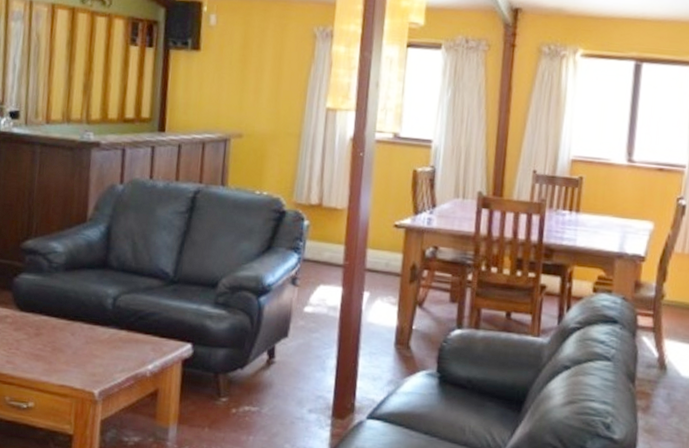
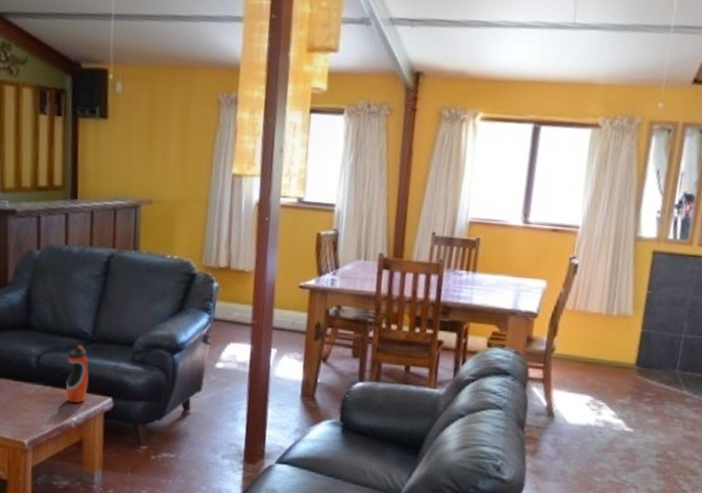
water bottle: none [142,285,168,350] -> present [65,344,89,403]

